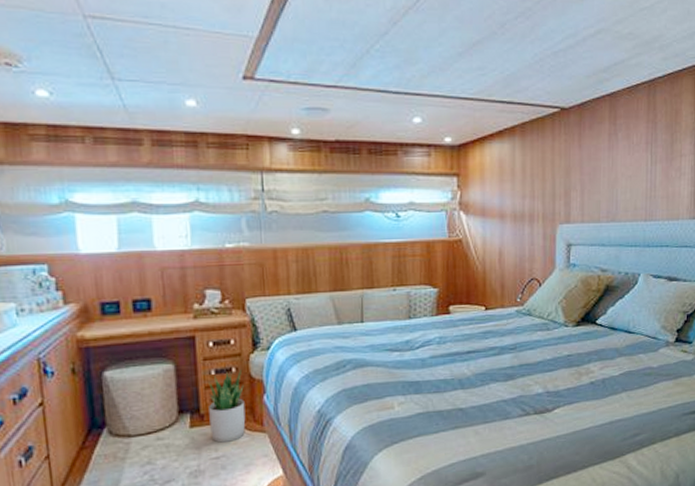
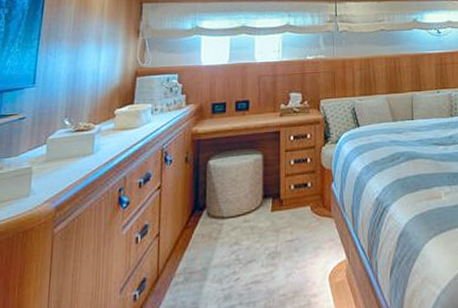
planter: present [208,370,246,443] -> none [287,160,317,226]

